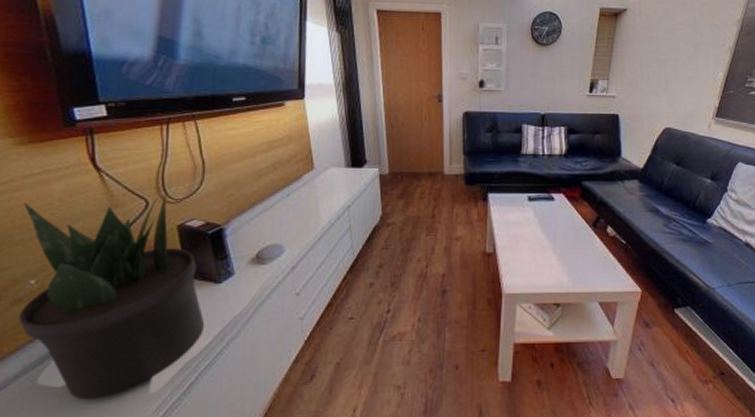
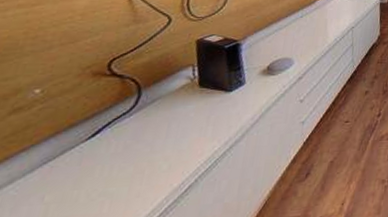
planter: present [19,193,205,400] -> none [14,12,212,208]

